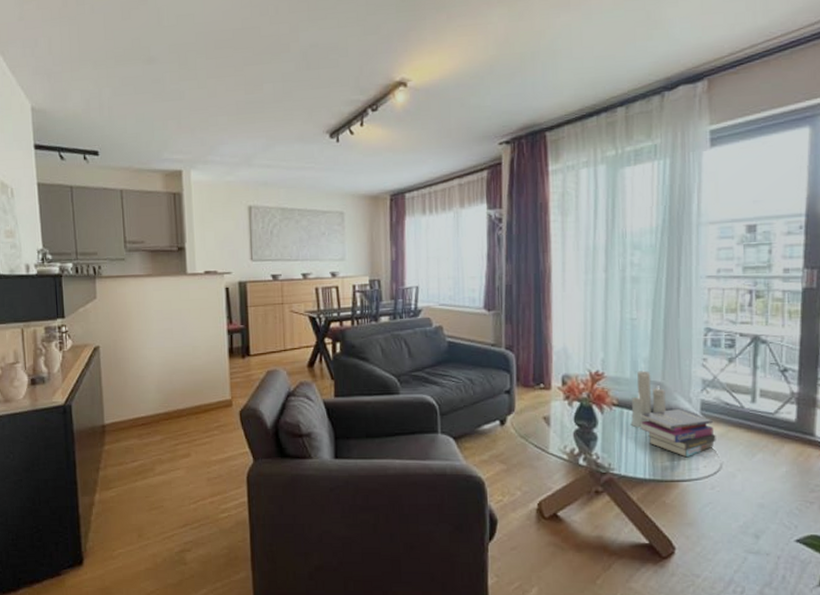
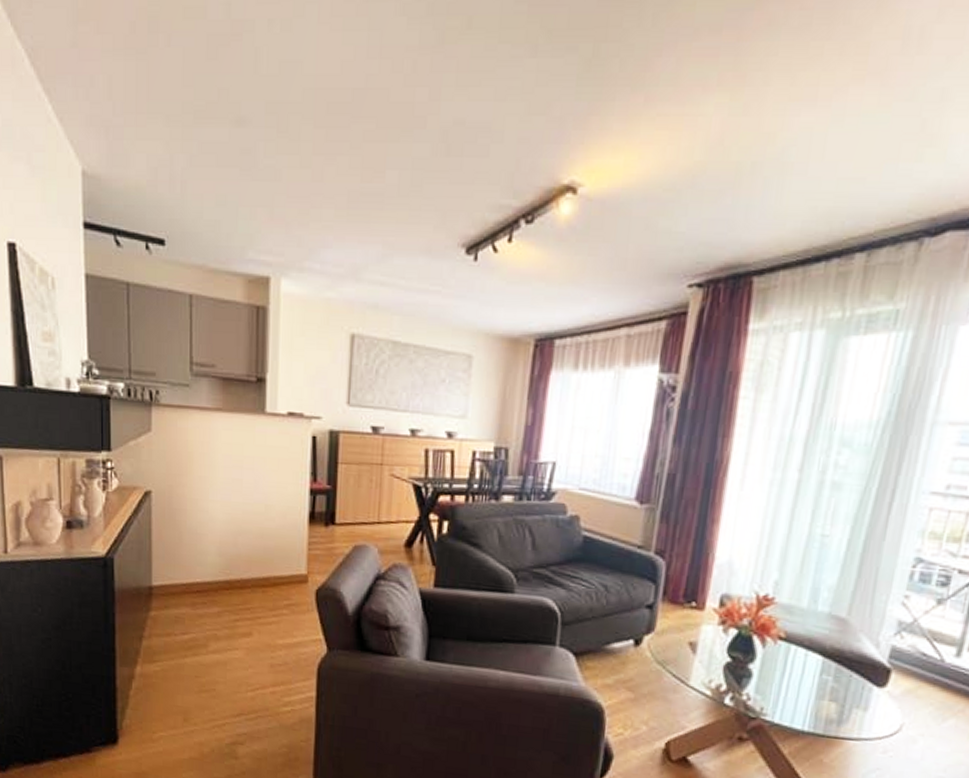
candle: present [630,364,666,428] -> none [796,593,848,670]
books: present [639,409,716,458] -> none [807,652,902,713]

